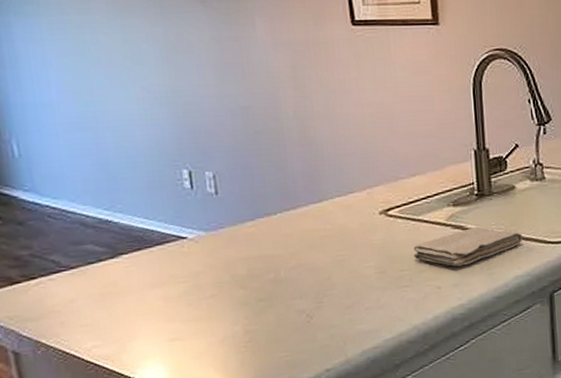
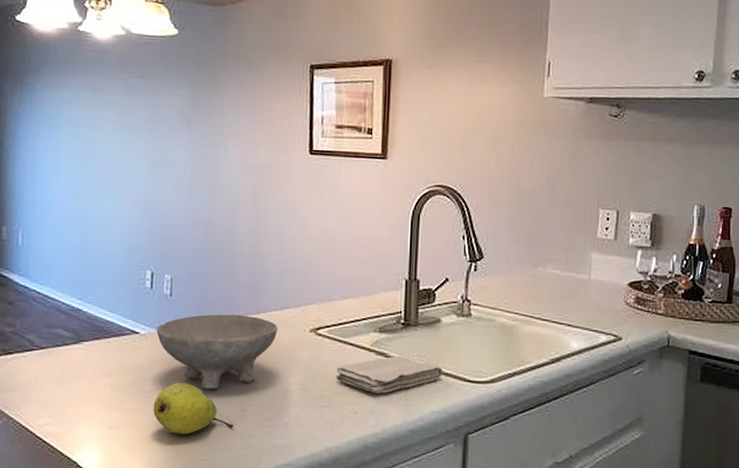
bowl: none [206,205,345,286] -> present [156,314,278,389]
fruit: none [217,283,311,336] -> present [153,383,233,435]

